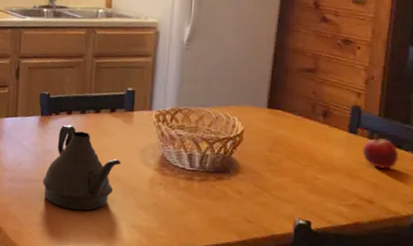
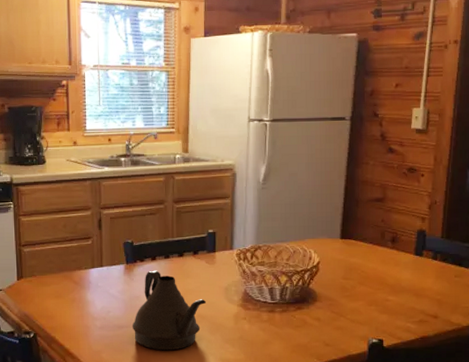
fruit: present [362,139,398,170] -> none [427,259,459,287]

